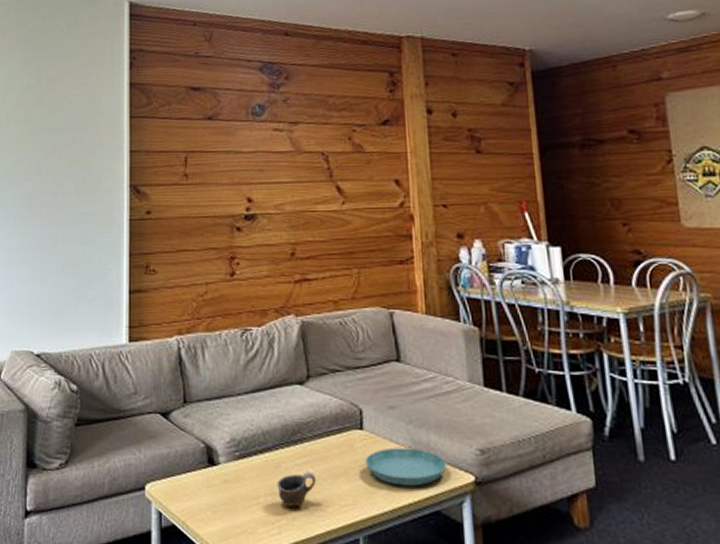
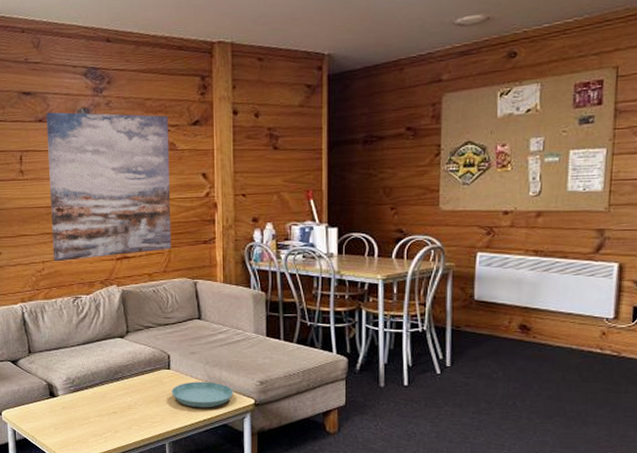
wall art: none [216,109,360,283] -> present [46,112,171,261]
cup: present [277,472,316,507] -> none [103,400,133,424]

